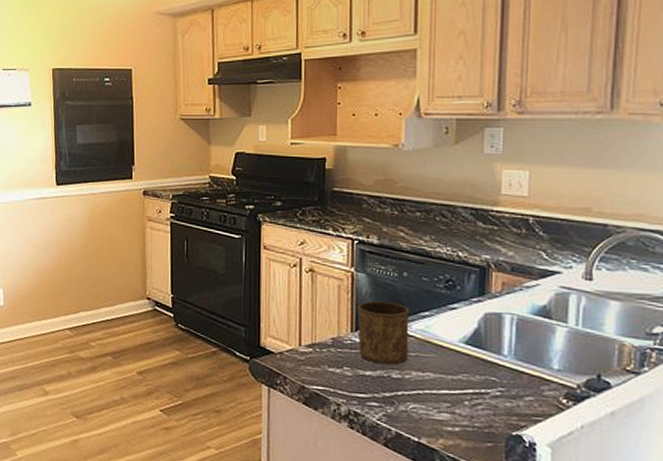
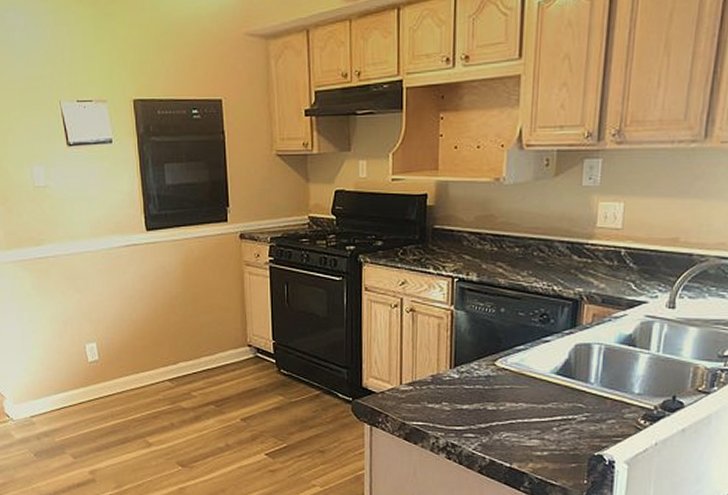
cup: present [357,300,409,365] -> none [456,337,505,398]

